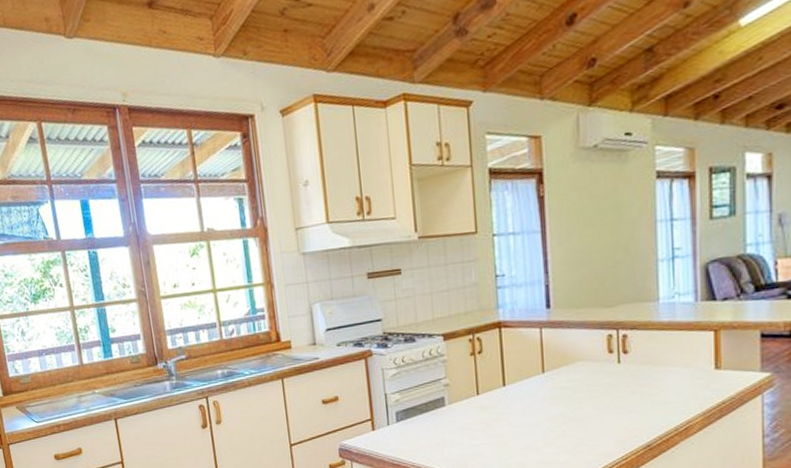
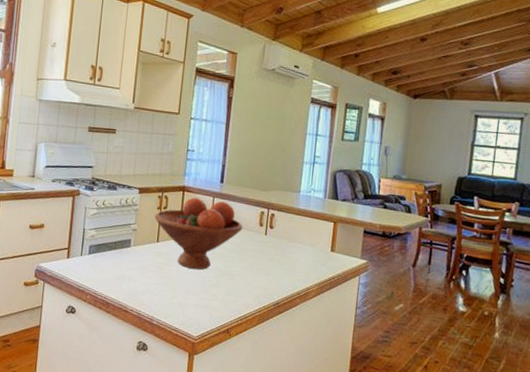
fruit bowl: none [468,331,586,421] -> present [154,197,243,270]

